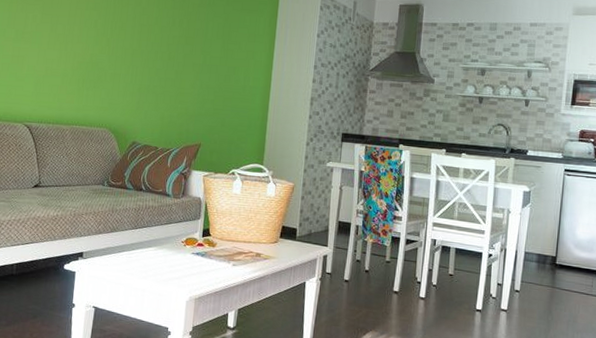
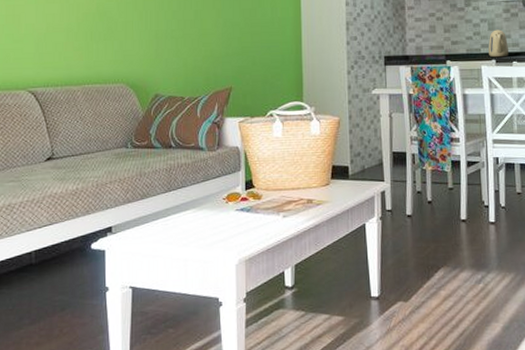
kettle: none [440,121,460,148] -> present [488,29,510,58]

